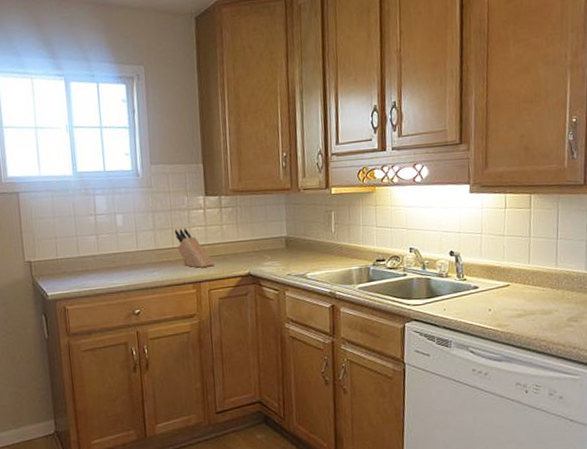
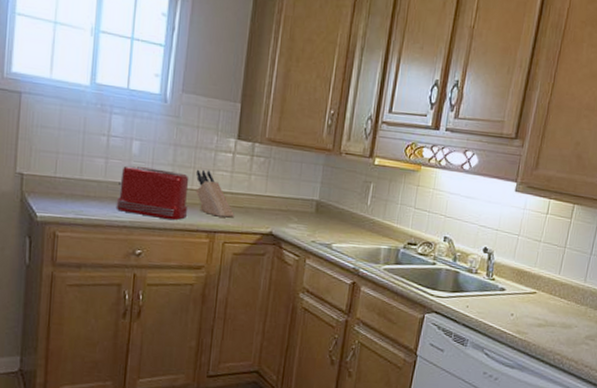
toaster: none [110,235,174,279] -> present [115,165,189,220]

